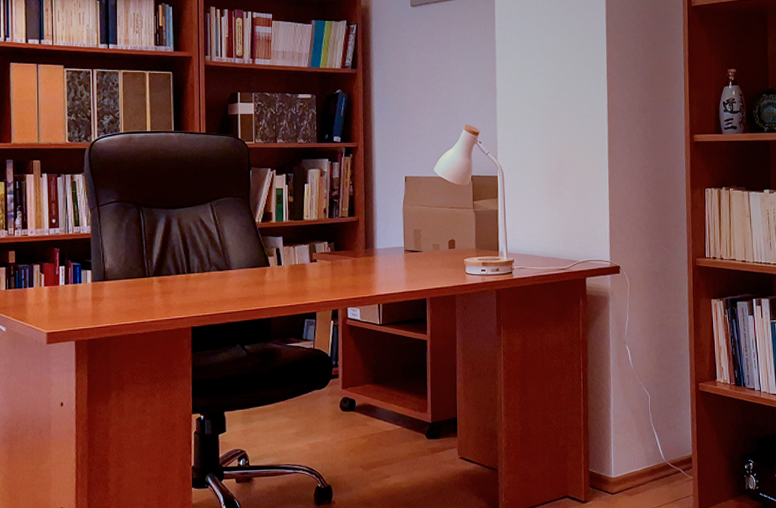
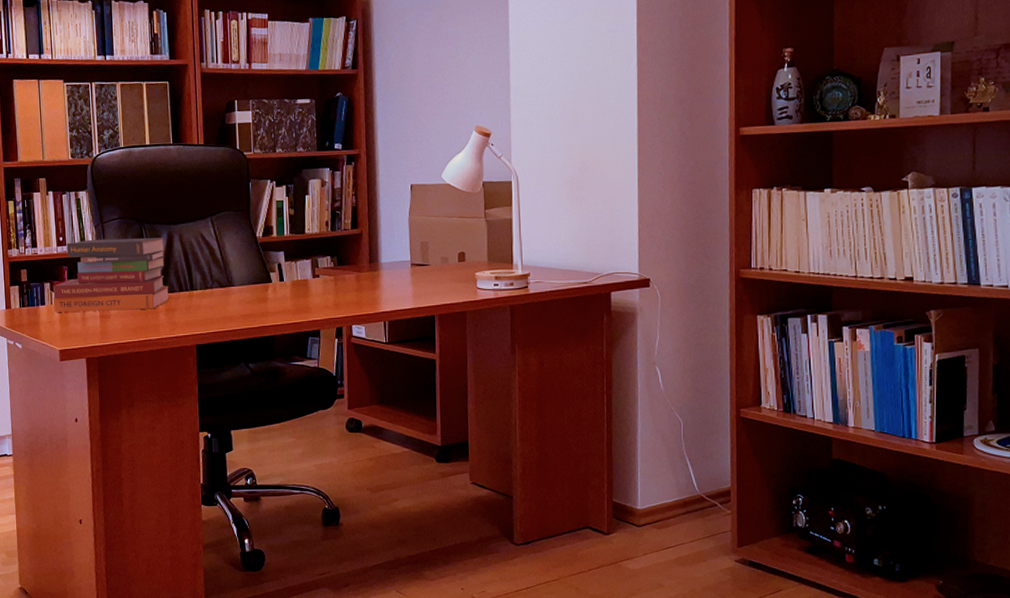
books: none [42,221,165,295] -> present [52,237,169,312]

